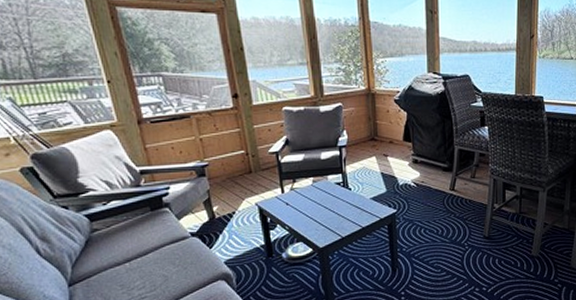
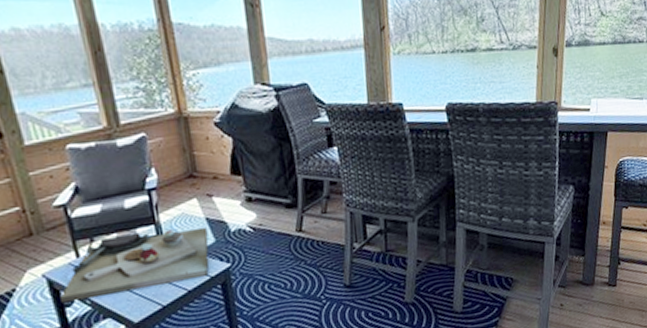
decorative tray: none [267,178,382,227] -> present [60,226,209,303]

